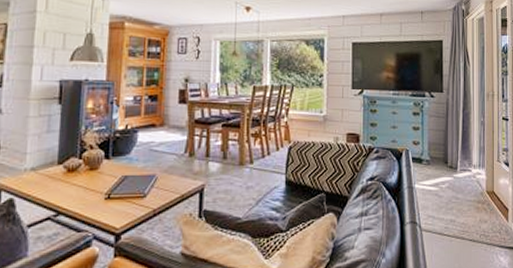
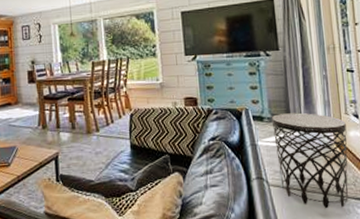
side table: none [429,157,497,256] -> present [271,112,349,209]

